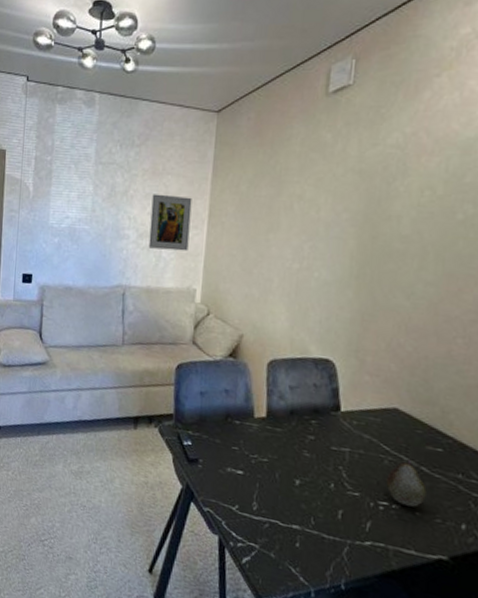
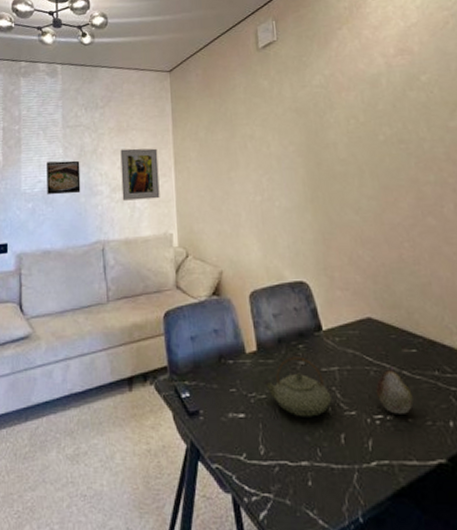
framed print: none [74,198,109,235] -> present [47,160,81,195]
teapot: none [267,429,337,489] -> present [263,356,332,417]

